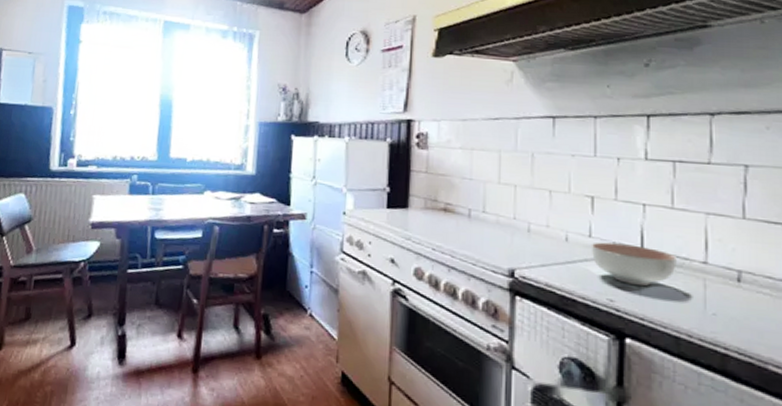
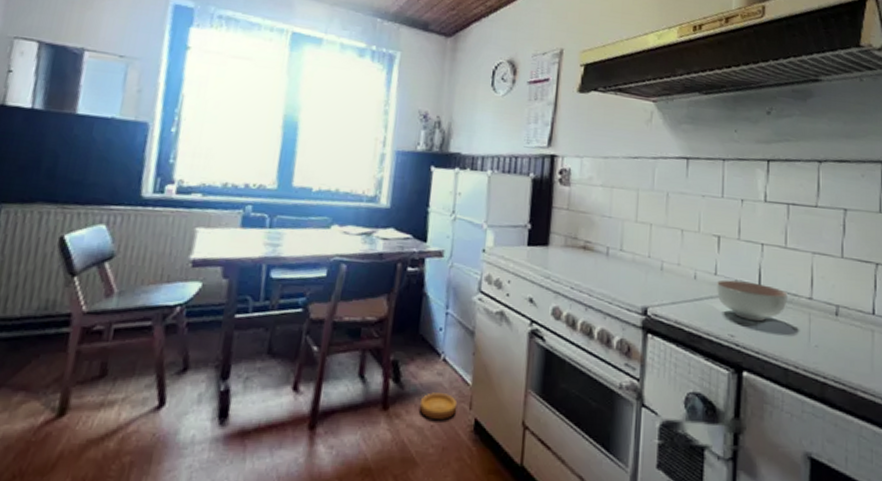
pet bowl: none [289,345,325,371] -> present [419,392,458,419]

